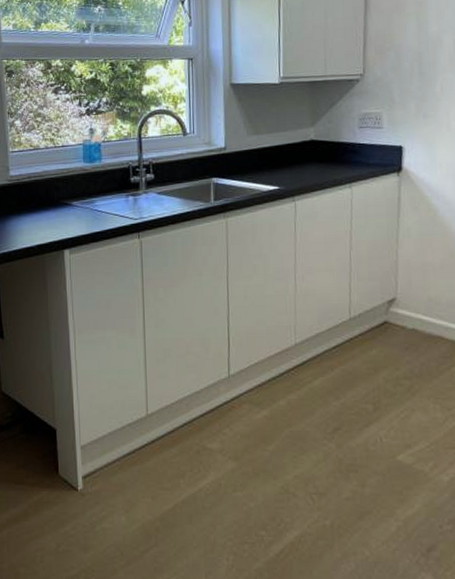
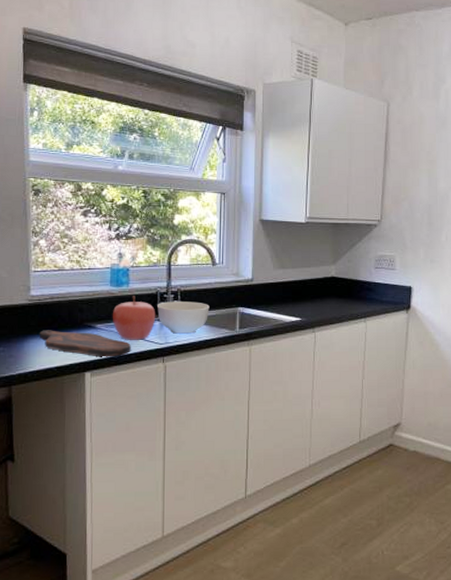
cutting board: none [19,209,107,235] -> present [39,330,131,357]
fruit: none [86,171,130,217] -> present [112,296,156,340]
bowl: none [130,174,183,208] -> present [157,301,210,334]

